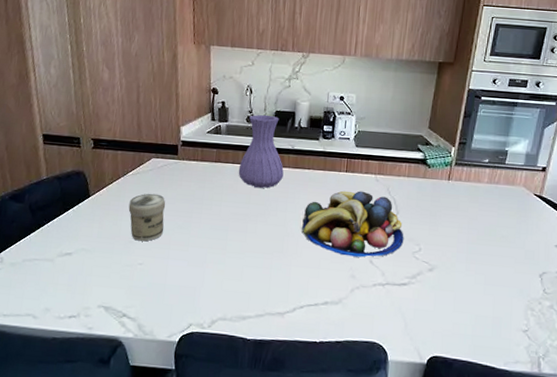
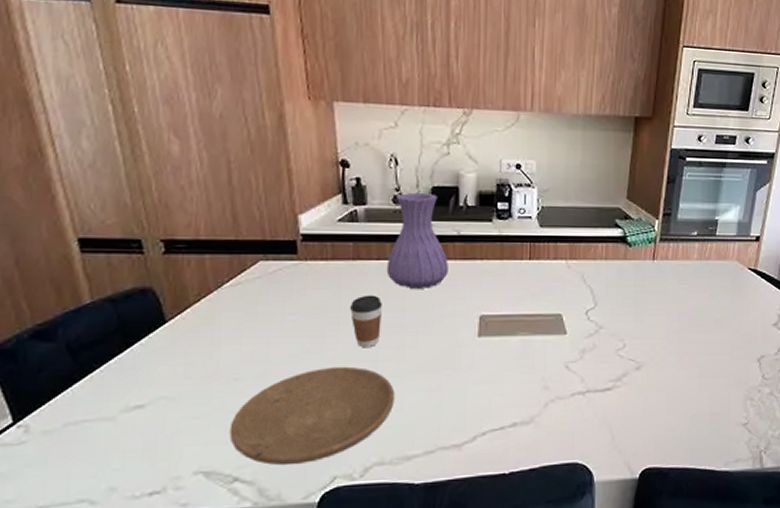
plate: none [123,240,238,311] -> present [229,366,395,466]
jar: present [128,193,166,242] -> none [229,309,286,377]
coffee cup: none [210,189,233,230] -> present [350,295,382,348]
fruit bowl: present [301,190,404,258] -> none [476,281,605,364]

